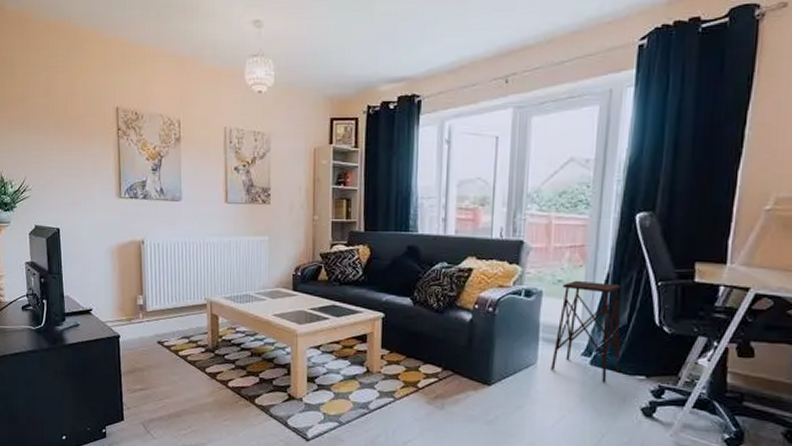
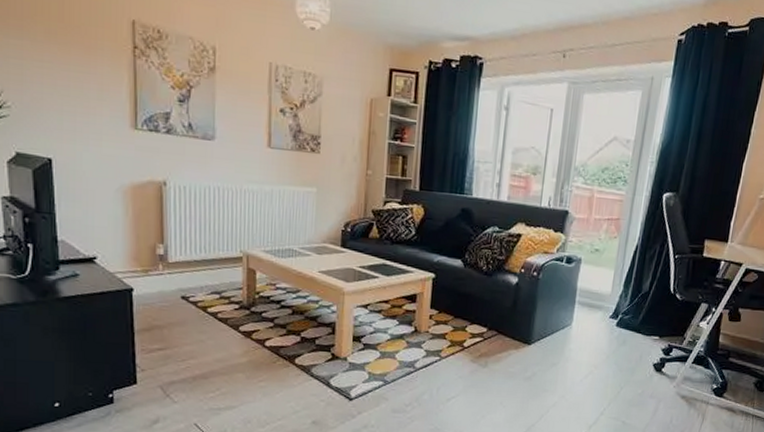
side table: present [551,280,621,384] -> none [584,250,647,343]

